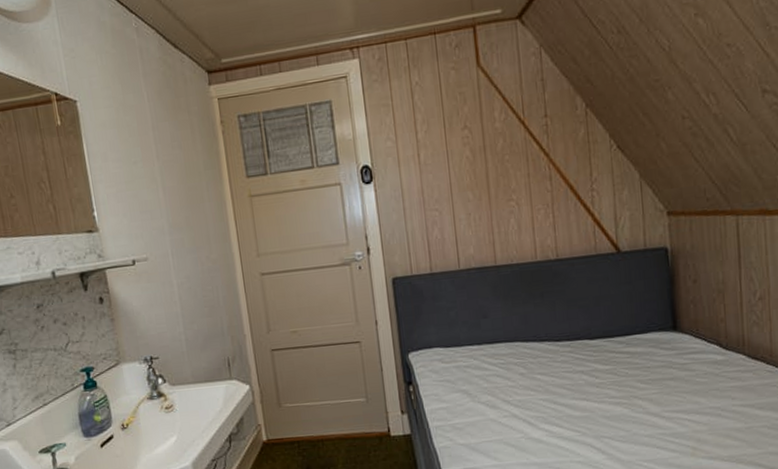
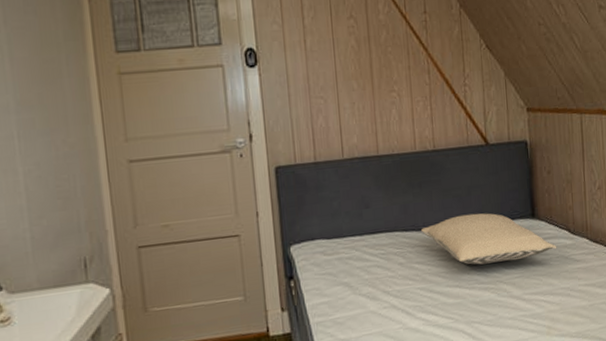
pillow: none [544,324,705,379] -> present [421,213,557,265]

